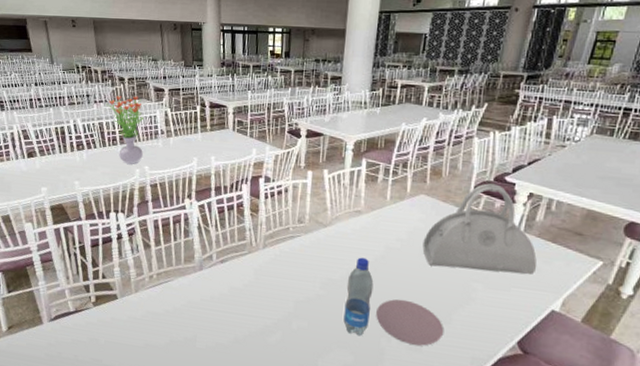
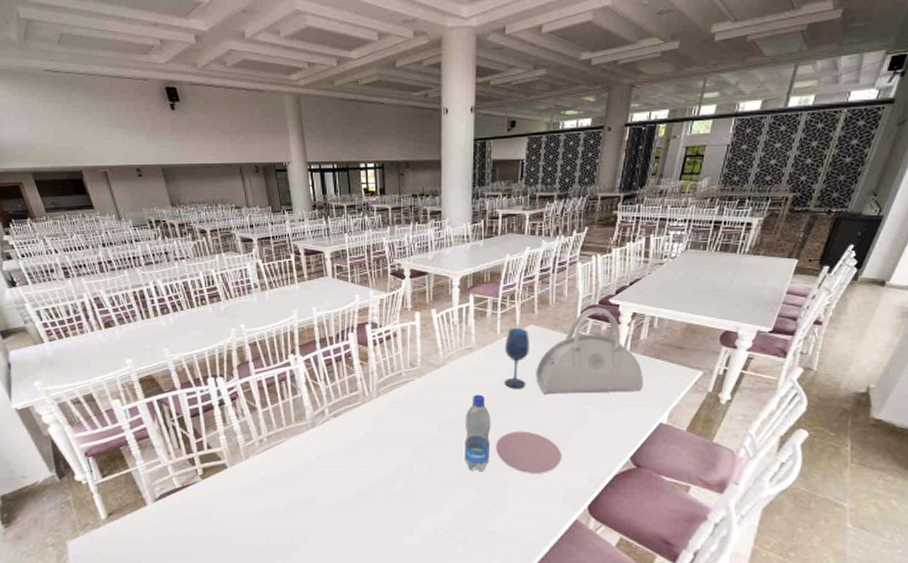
flower arrangement: present [106,96,144,164] -> none [189,249,238,324]
wineglass: none [390,195,420,257] -> present [505,327,530,389]

